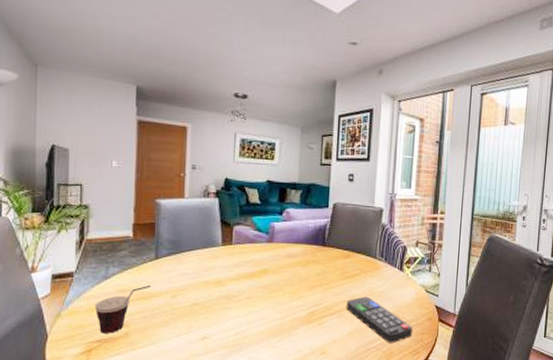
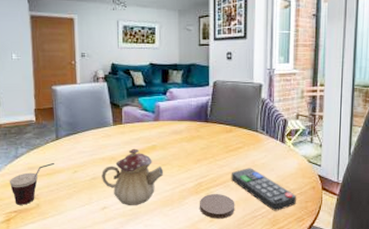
teapot: none [204,271,274,335] -> present [102,148,163,205]
coaster: none [310,324,349,351] -> present [199,194,235,219]

